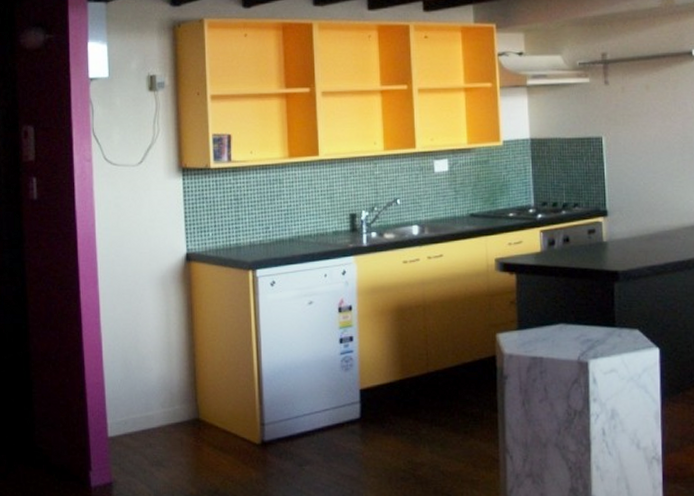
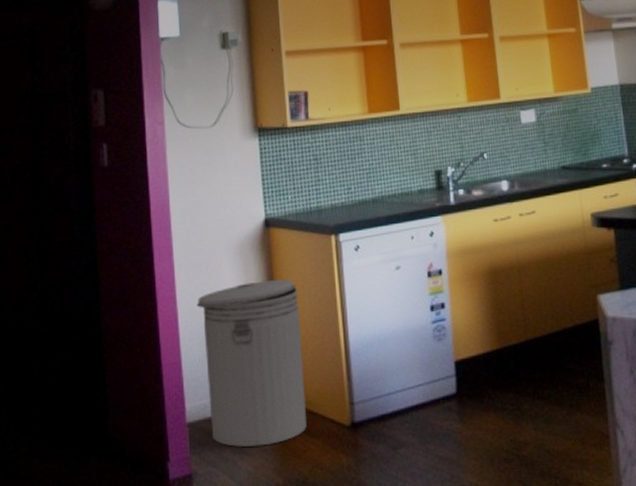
can: none [119,309,220,460] -> present [196,279,307,447]

